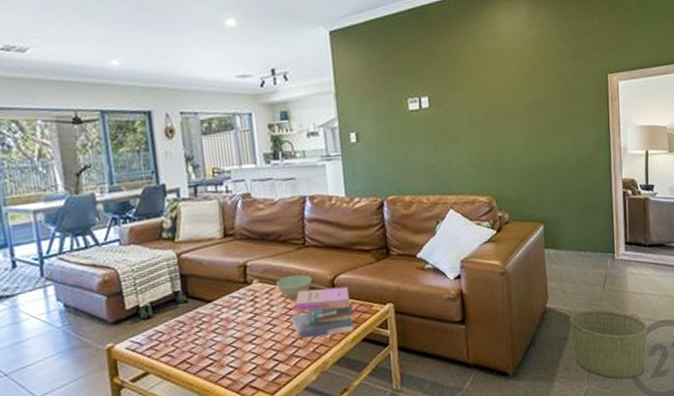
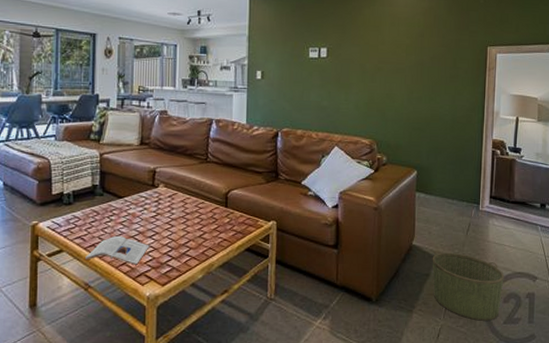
magazine: none [177,345,251,380] -> present [85,235,150,265]
bowl: present [276,274,312,302] -> none [179,185,209,208]
books: present [290,286,354,339] -> none [187,199,241,241]

